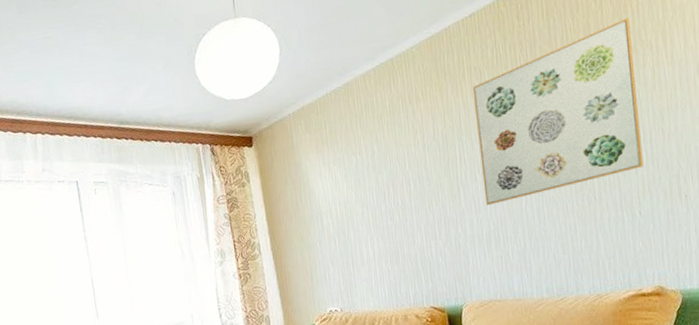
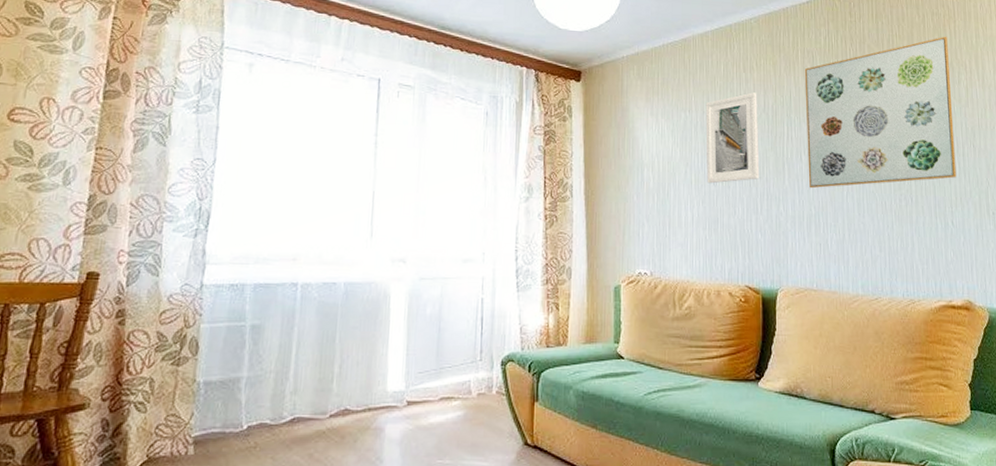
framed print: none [374,122,436,219] -> present [705,92,760,184]

